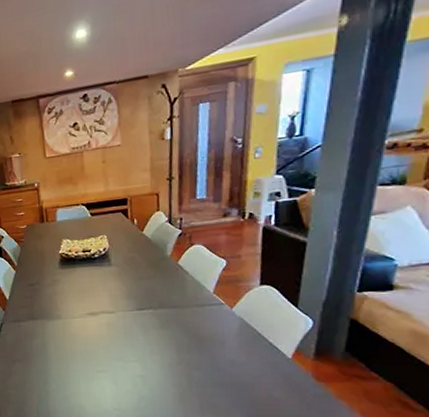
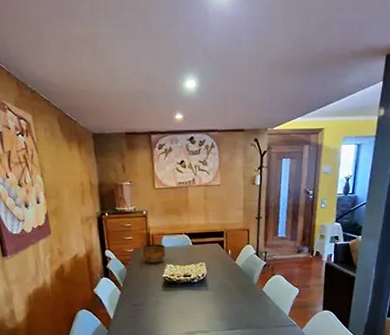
bowl: none [35,217,61,239] -> present [142,243,165,263]

